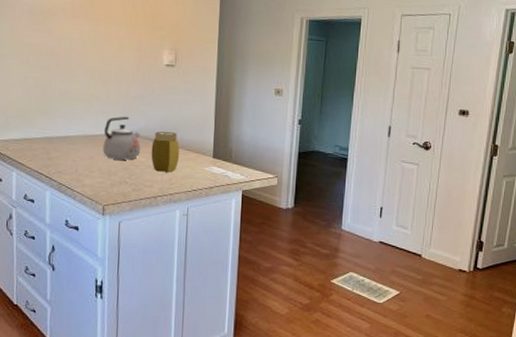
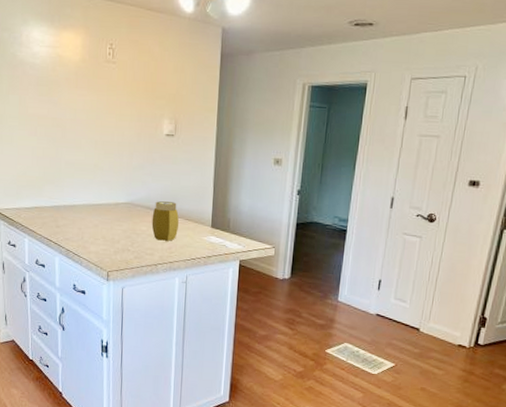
kettle: present [102,116,141,160] -> none [106,186,142,229]

